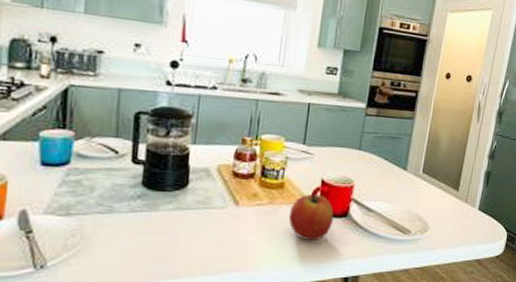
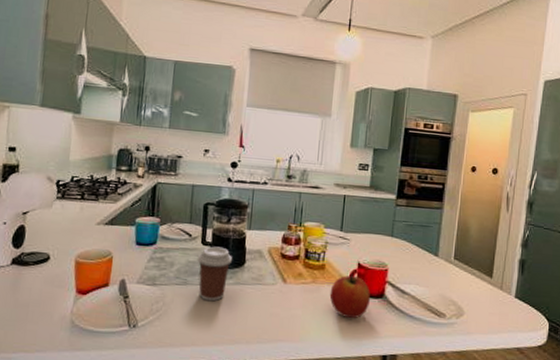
coffee cup: none [126,165,172,231] -> present [197,246,232,302]

